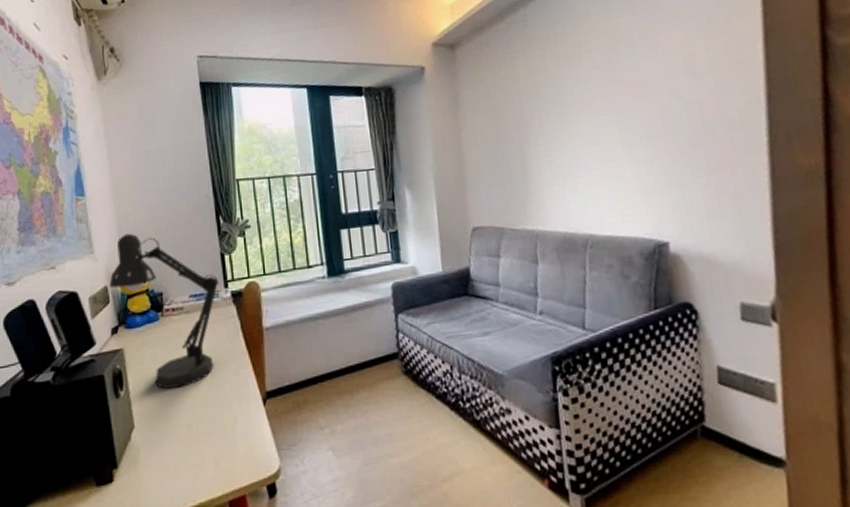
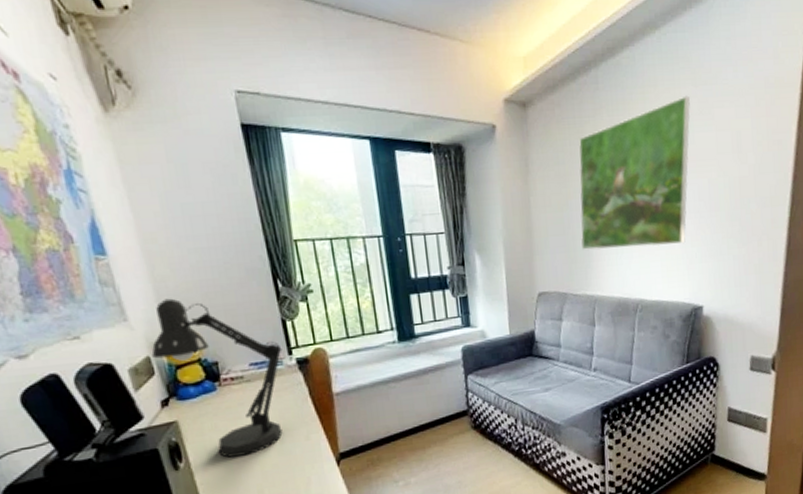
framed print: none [509,24,639,183] -> present [579,95,690,250]

